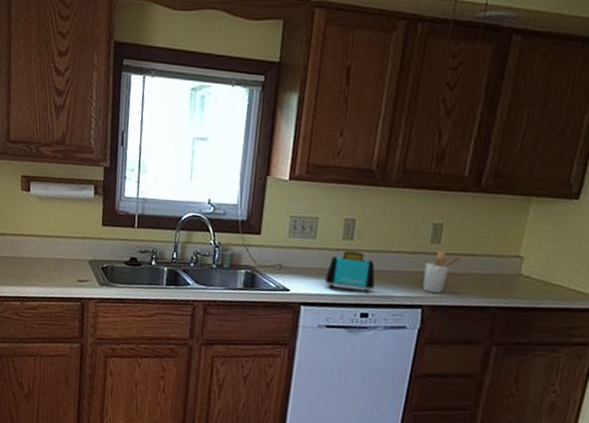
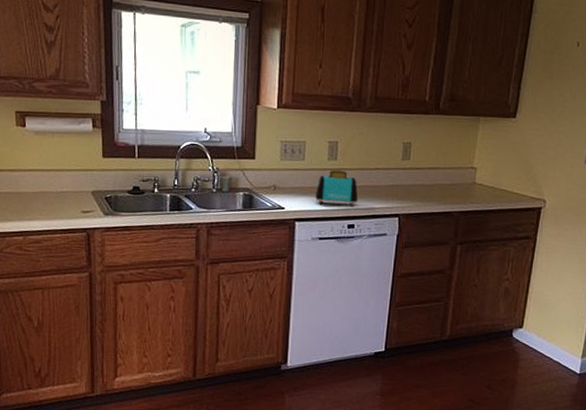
utensil holder: present [422,250,464,293] -> none [398,165,430,203]

